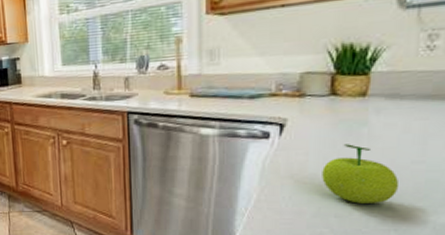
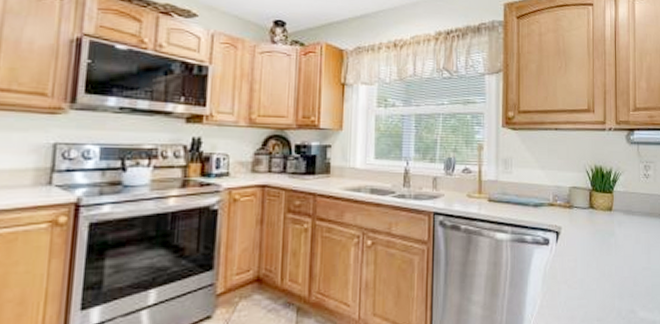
fruit: present [322,144,400,204] -> none [587,252,637,307]

